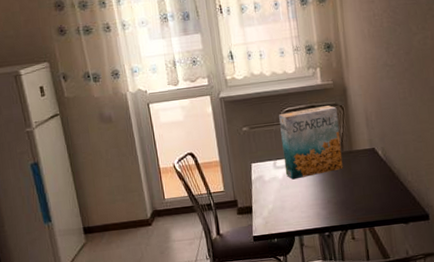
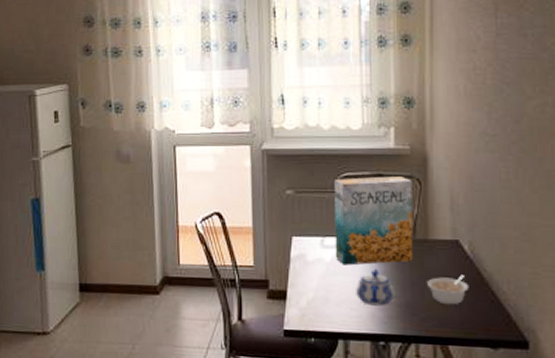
teapot: none [304,178,333,207] -> present [356,268,395,306]
legume: none [355,173,385,198] -> present [428,275,469,305]

